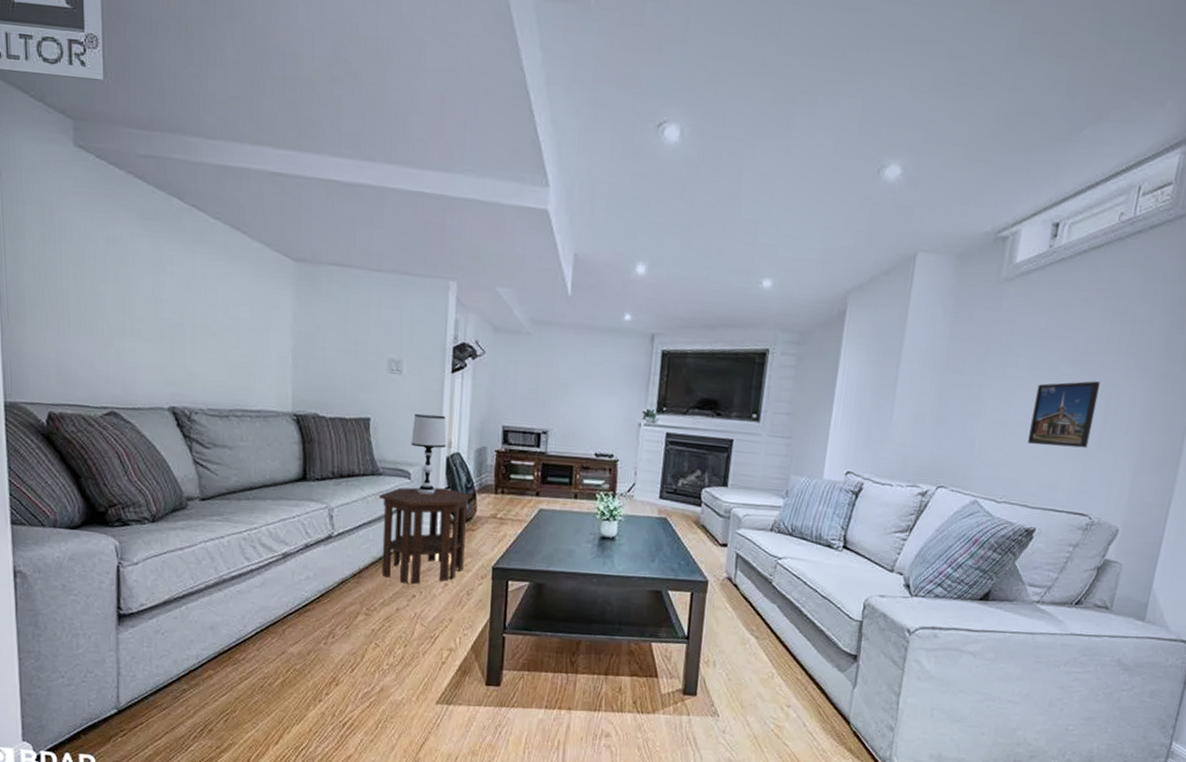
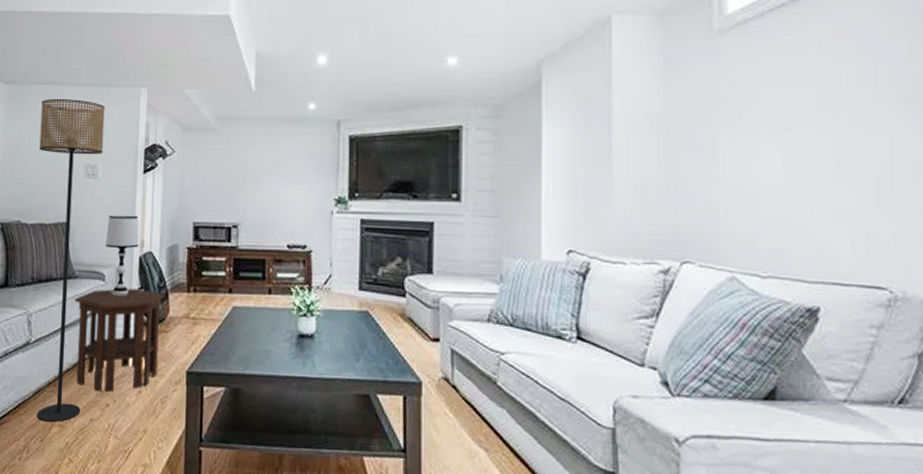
floor lamp: none [337,283,410,612] -> present [36,99,105,423]
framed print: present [1028,381,1100,448] -> none [784,130,866,208]

